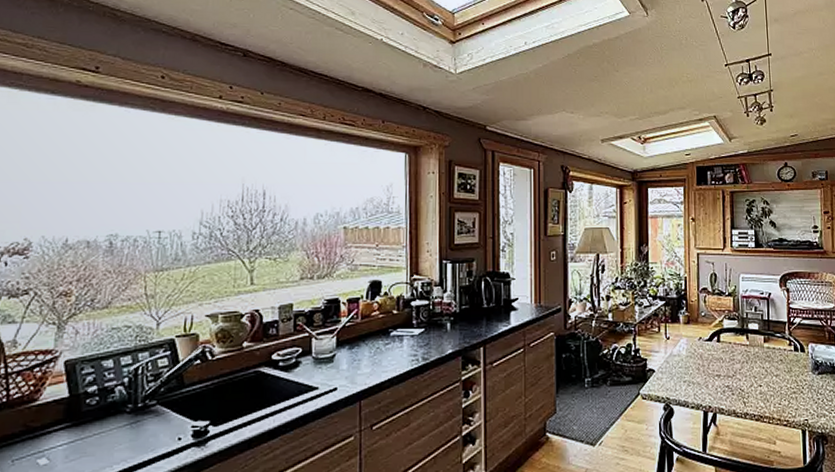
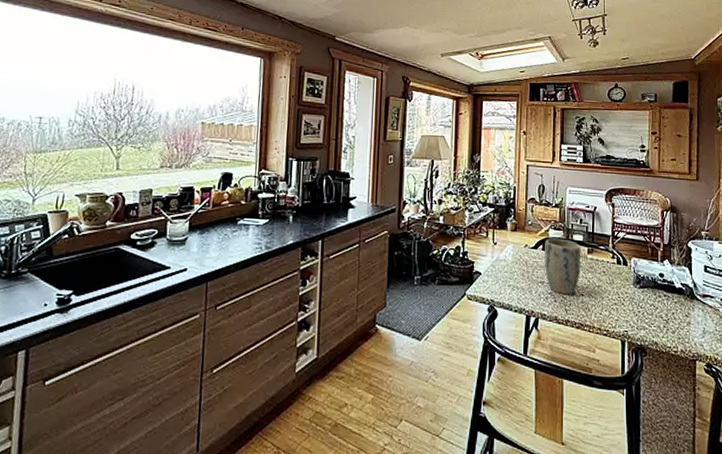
plant pot: none [719,328,758,386] -> present [545,238,581,294]

